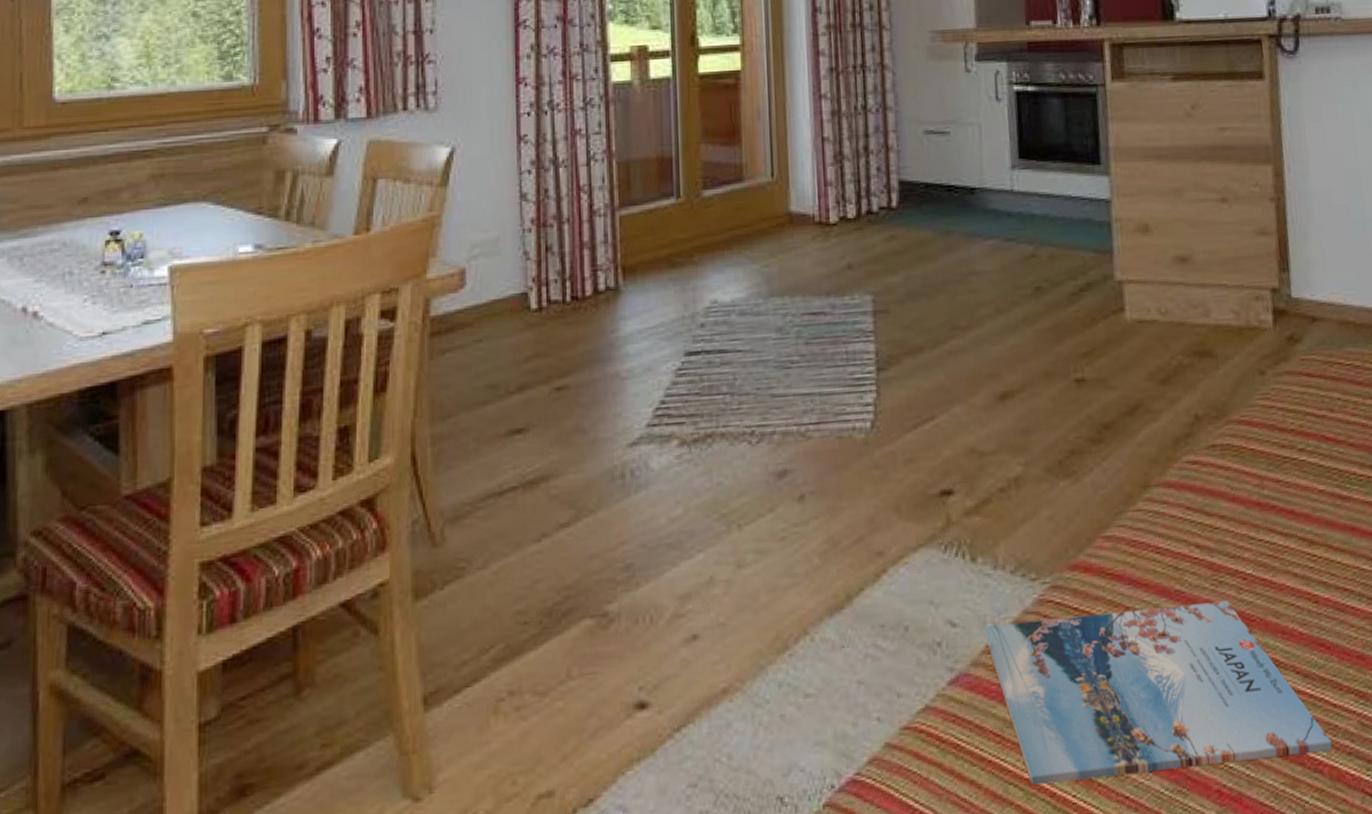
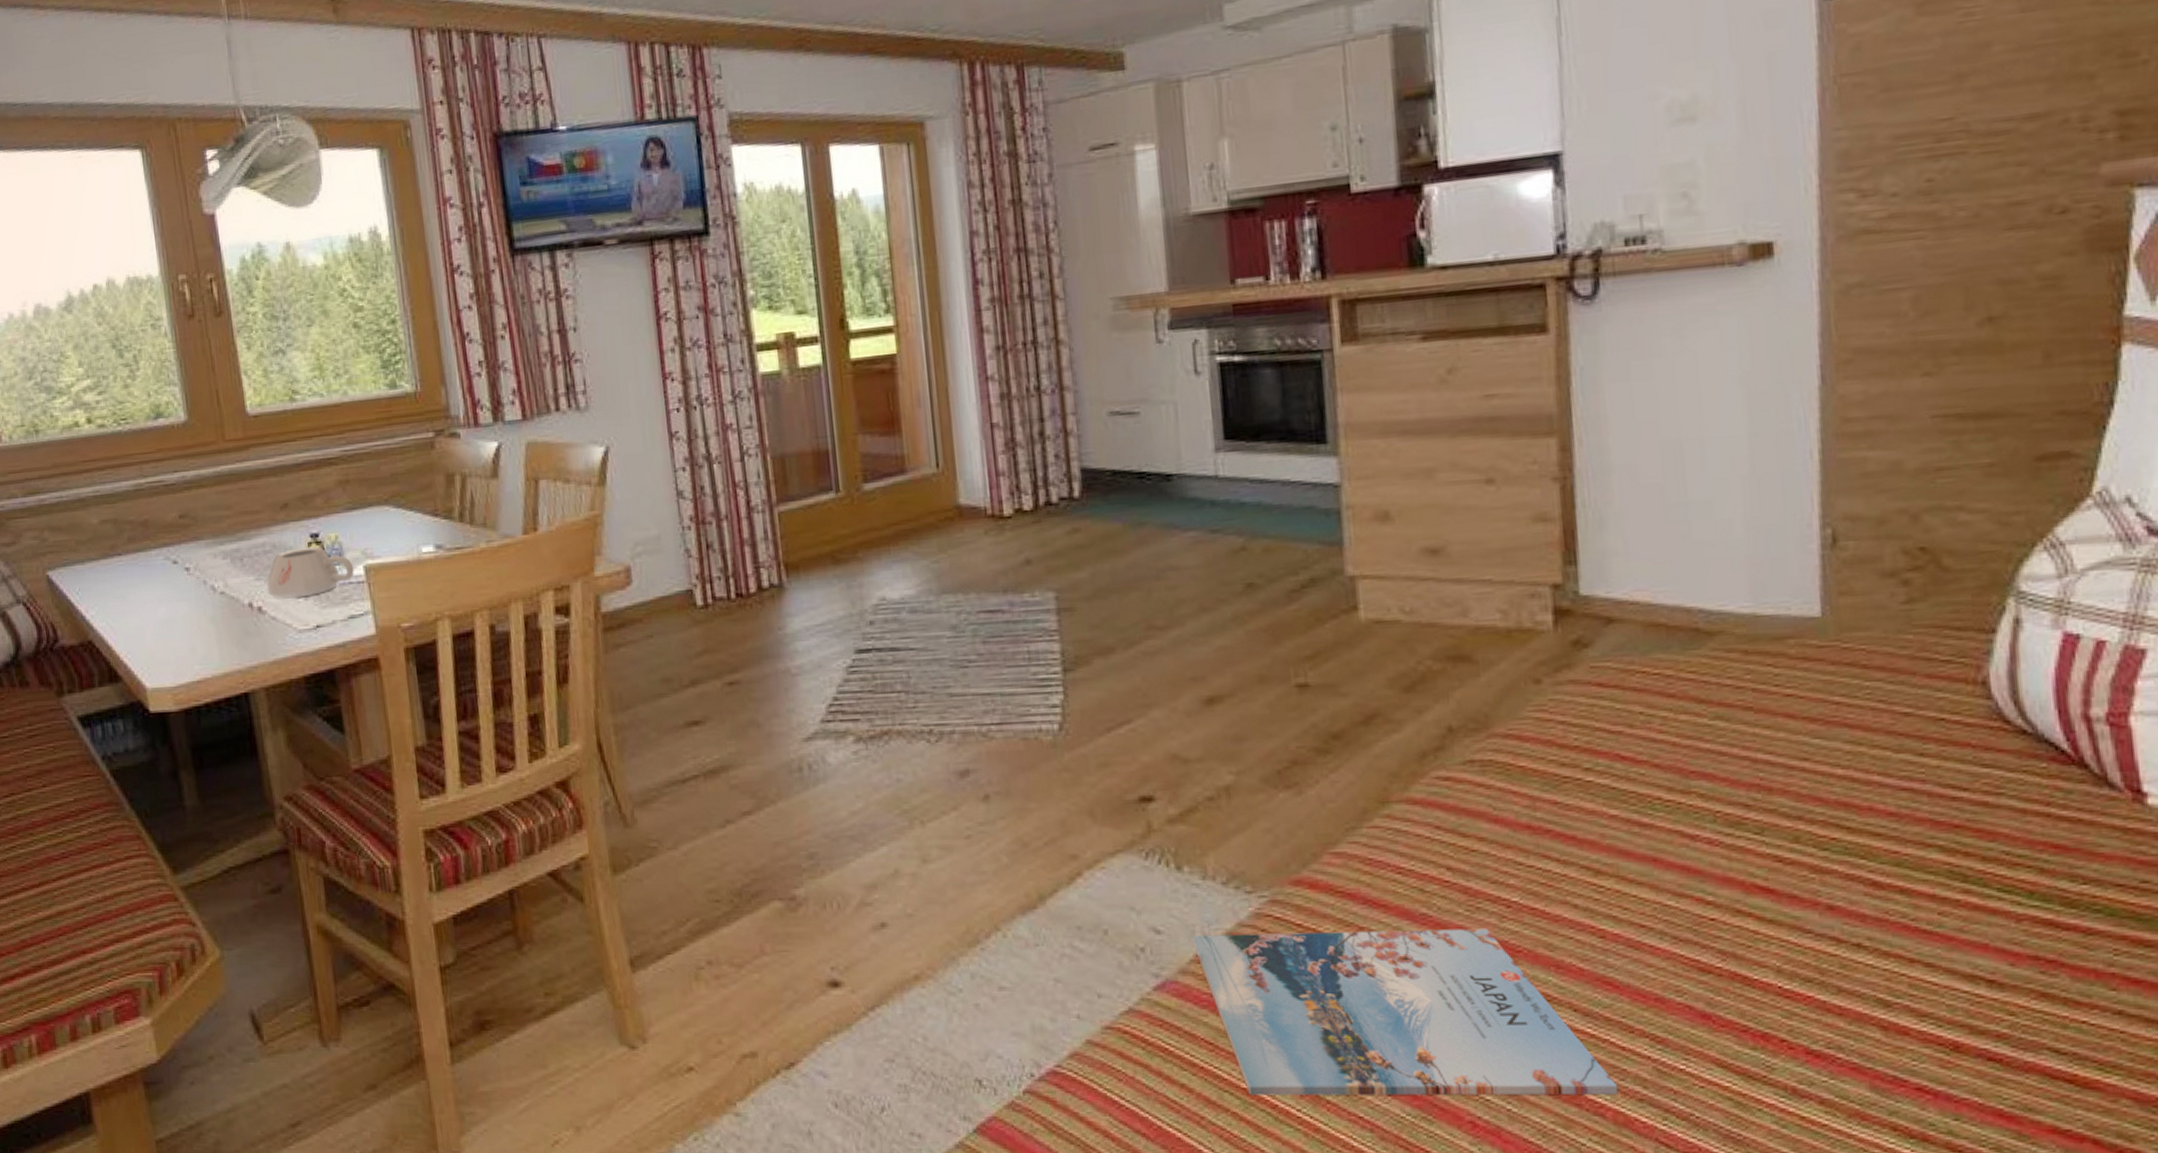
cup: none [47,244,157,304] -> present [266,546,354,600]

